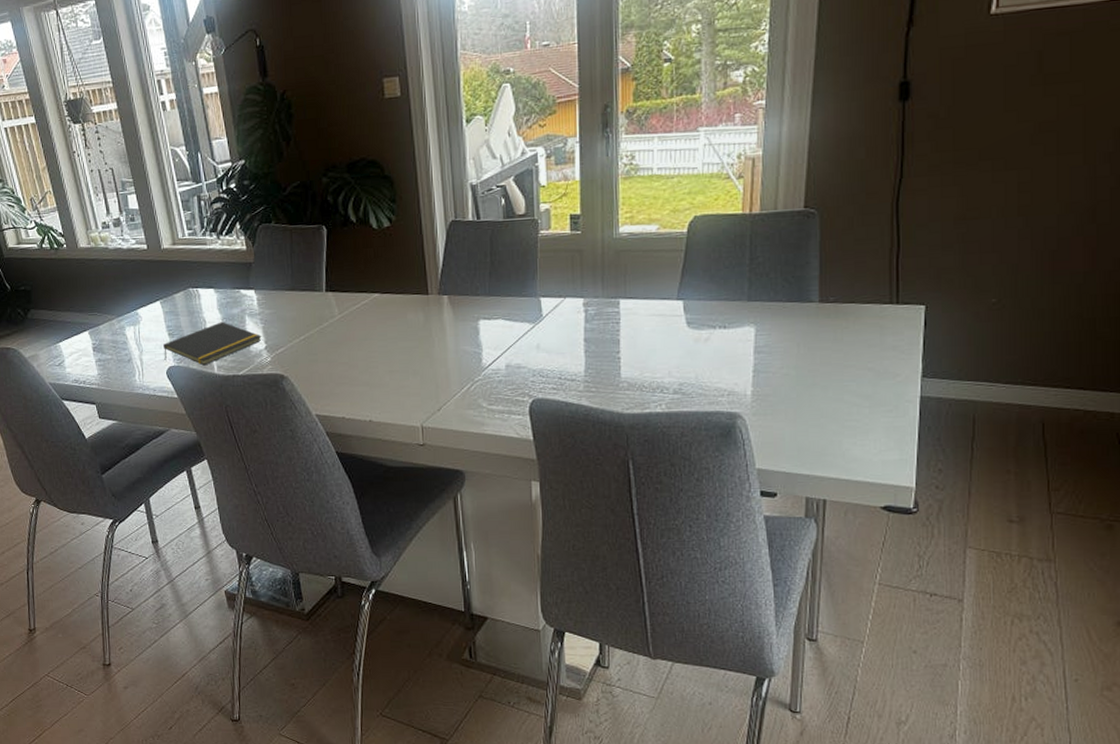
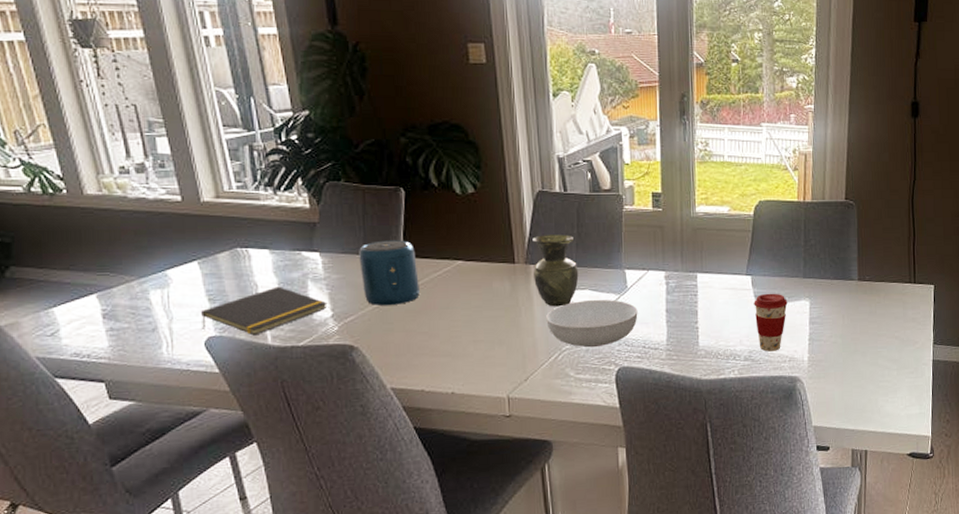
speaker: none [287,275,340,338] -> present [359,240,420,305]
vase: none [445,263,492,337] -> present [532,234,579,307]
serving bowl: none [458,329,554,379] -> present [545,300,638,348]
coffee cup: none [686,319,727,384] -> present [754,293,788,352]

